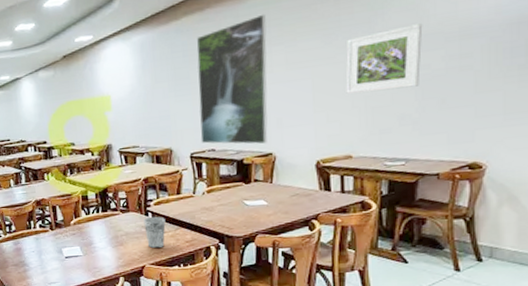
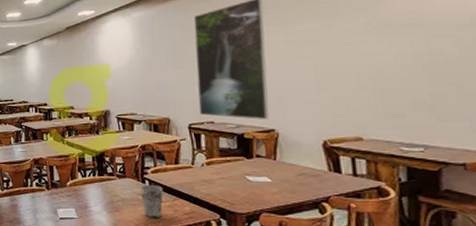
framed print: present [345,23,423,94] -> none [348,11,432,76]

